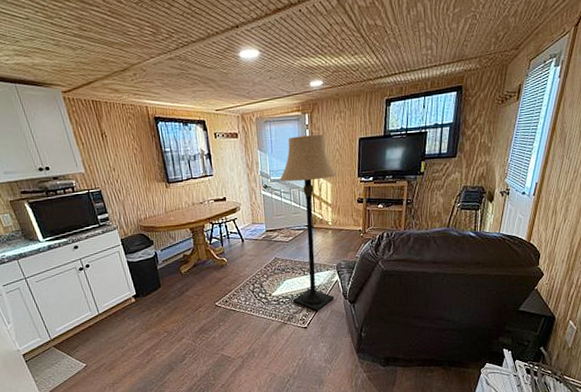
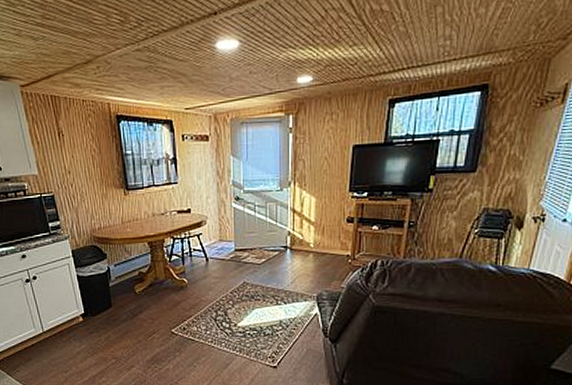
lamp: present [279,134,338,311] -> none [254,139,324,349]

